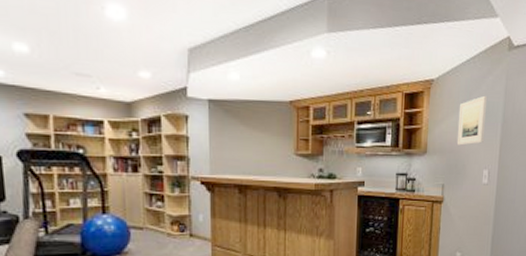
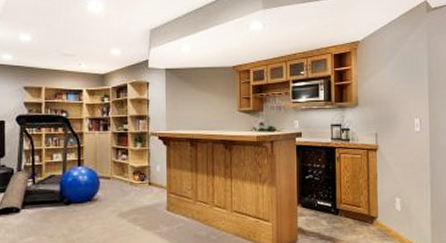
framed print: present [456,95,487,146] -> none [385,52,412,97]

